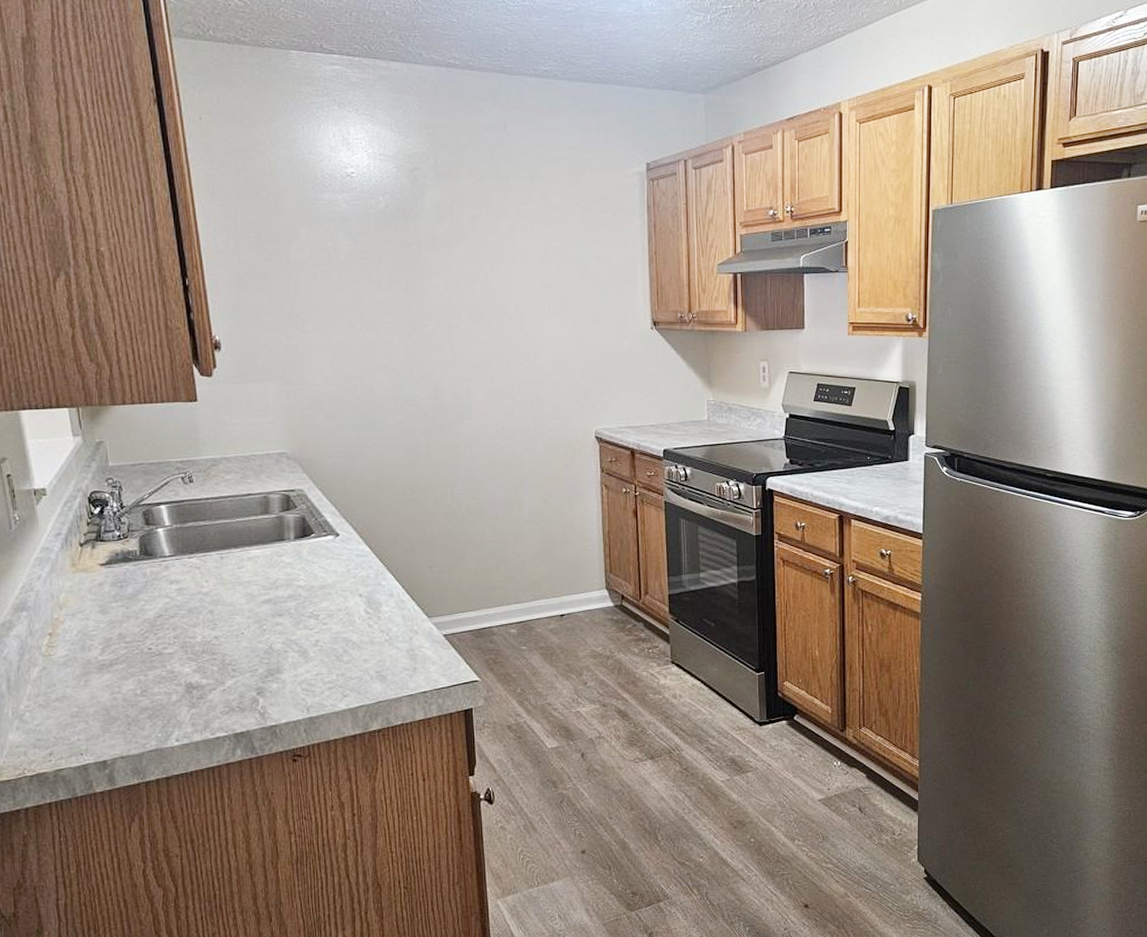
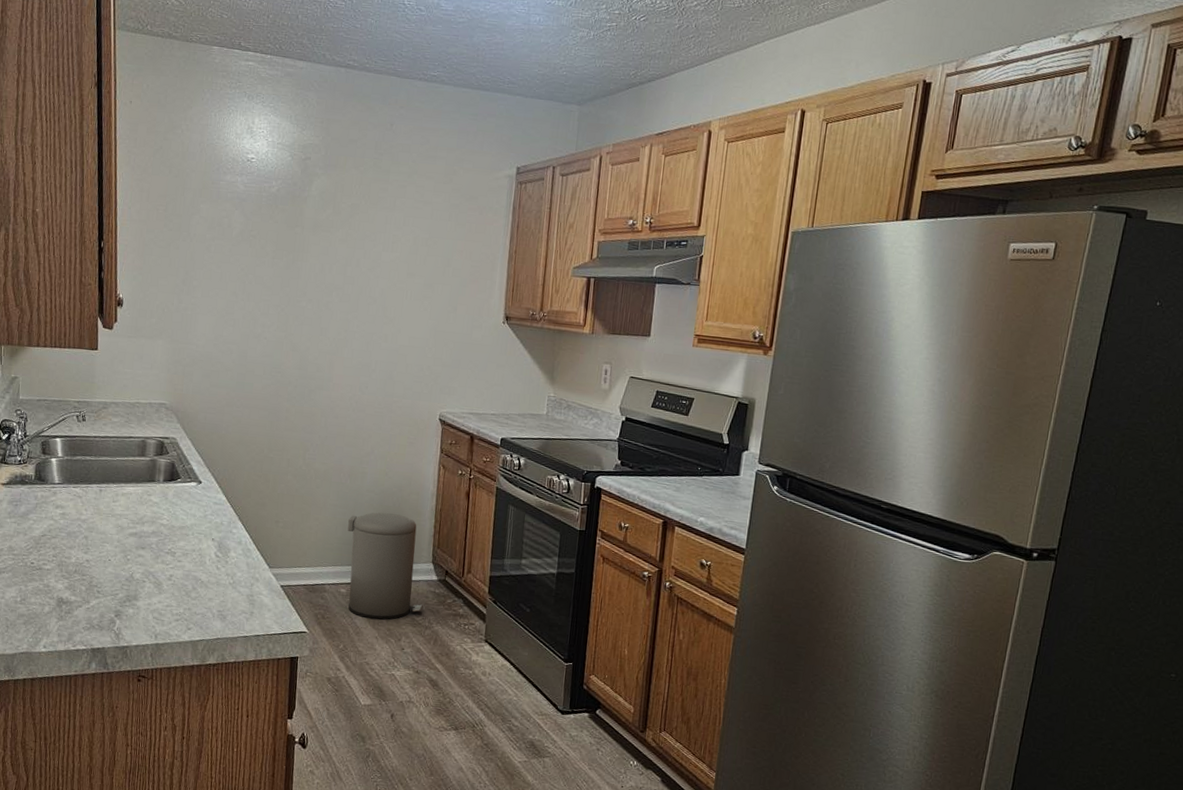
pedal bin: none [510,543,602,657] -> present [348,512,423,620]

